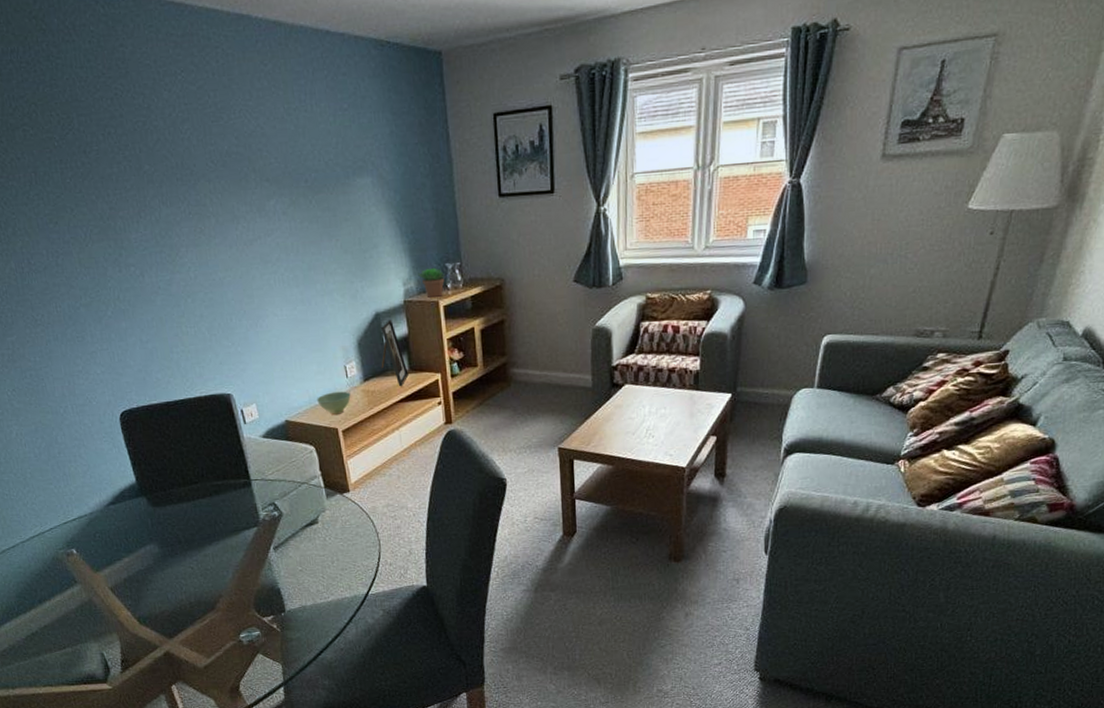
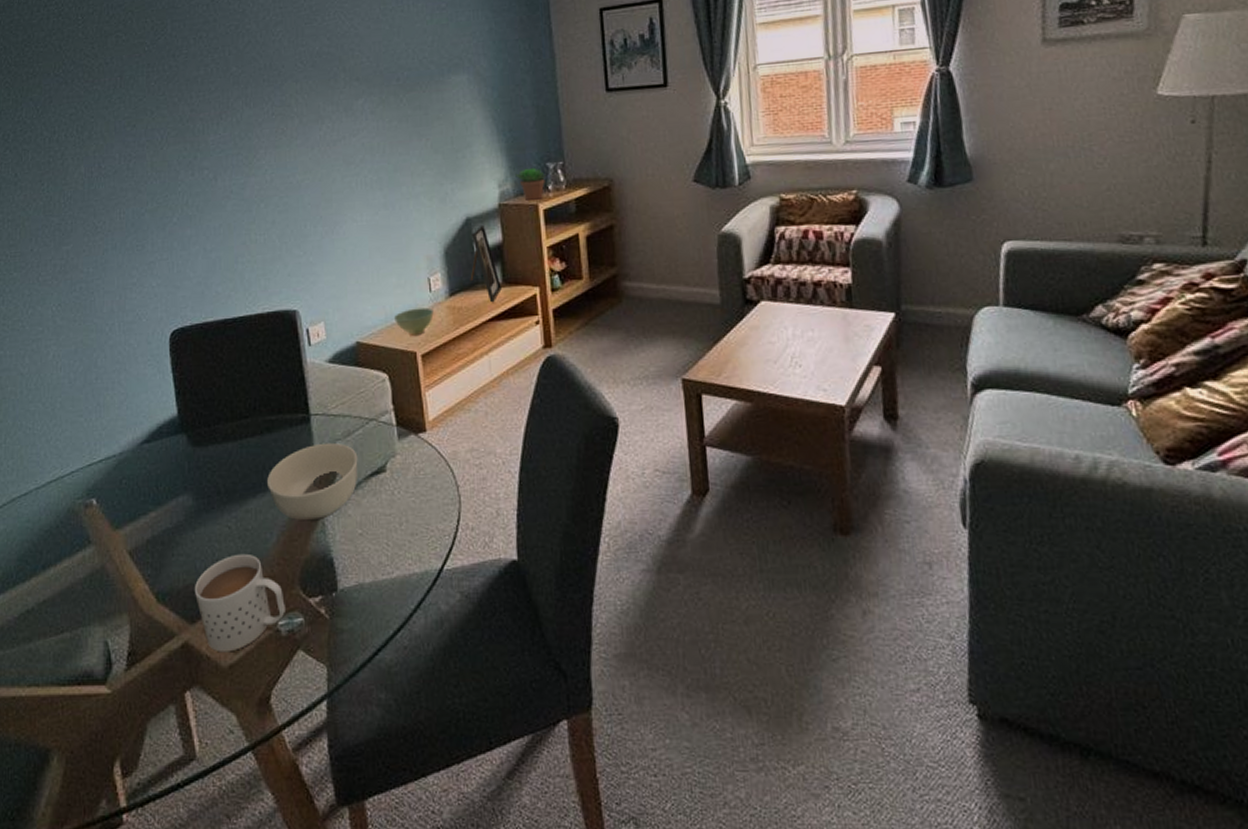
mug: none [168,587,246,658] -> present [194,553,287,653]
bowl: none [219,501,296,562] -> present [267,442,359,521]

